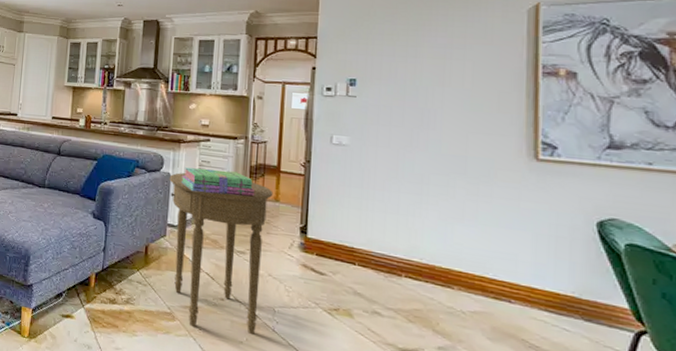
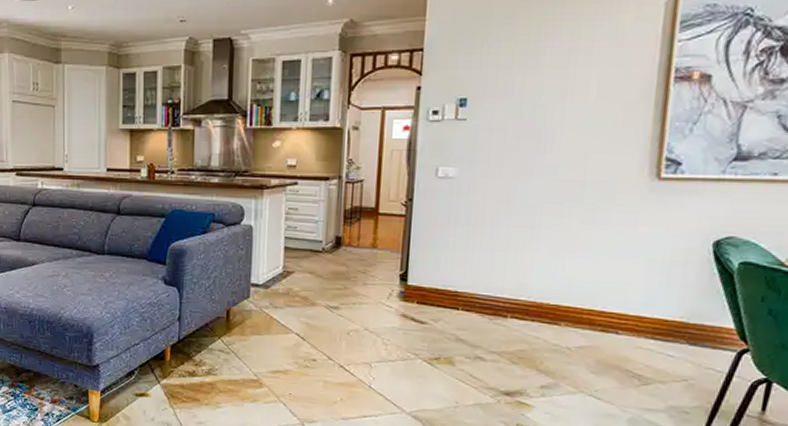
side table: present [169,173,274,335] -> none [251,224,371,393]
stack of books: present [182,167,256,197] -> none [266,217,350,245]

